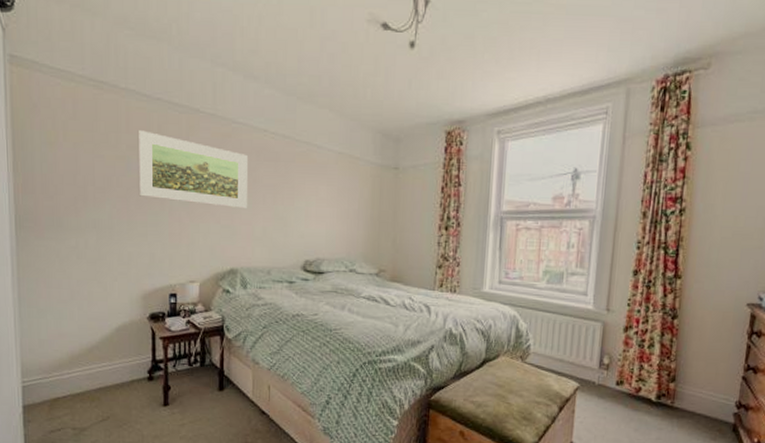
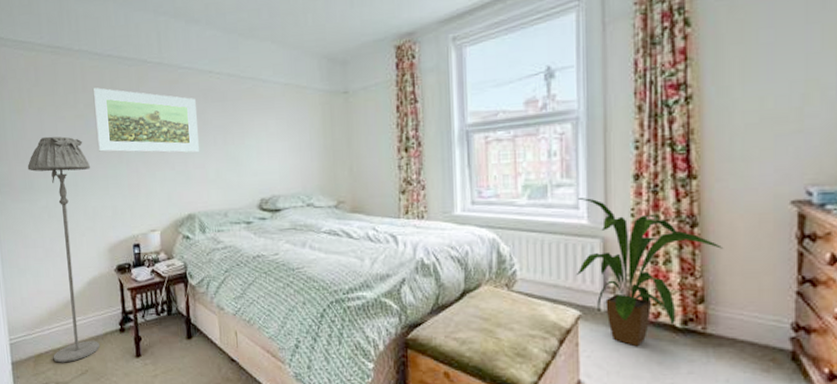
floor lamp: none [56,174,129,409] -> present [27,136,100,363]
house plant: none [578,286,694,416] -> present [575,198,724,347]

